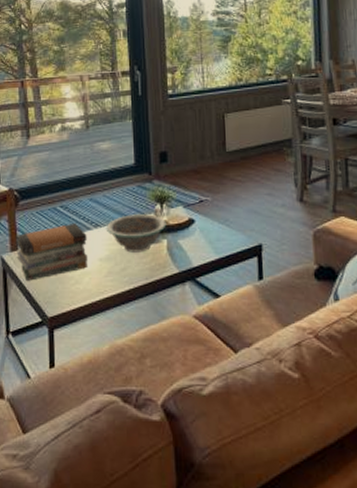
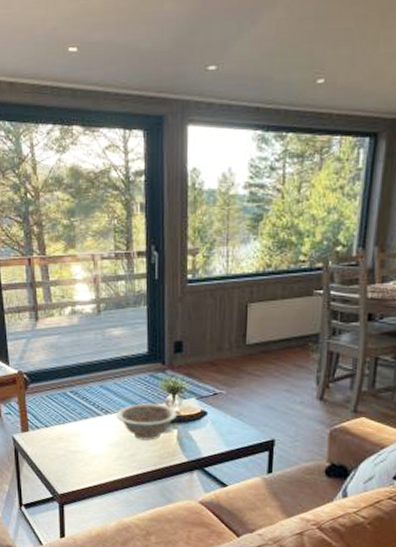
book stack: present [15,222,88,281] -> none [26,408,98,460]

